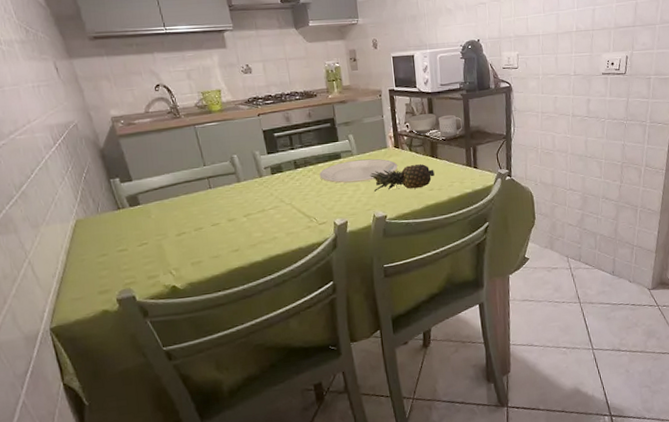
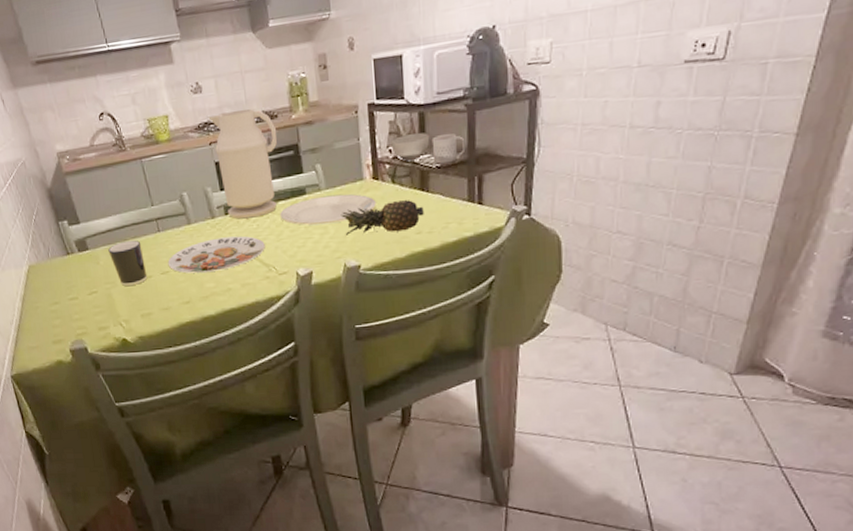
mug: none [160,195,199,238] -> present [108,240,148,287]
plate: none [218,192,307,225] -> present [168,236,265,274]
water jug: none [257,88,317,178] -> present [208,109,277,219]

